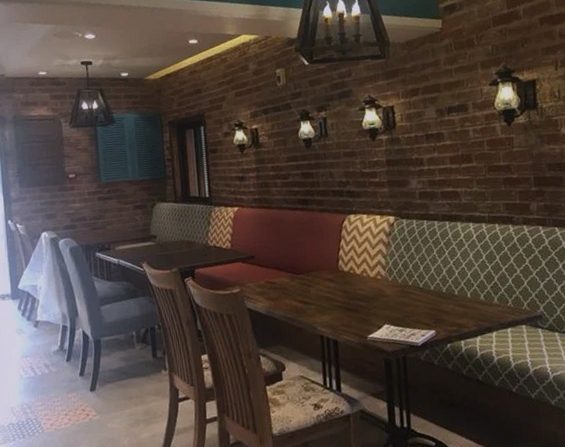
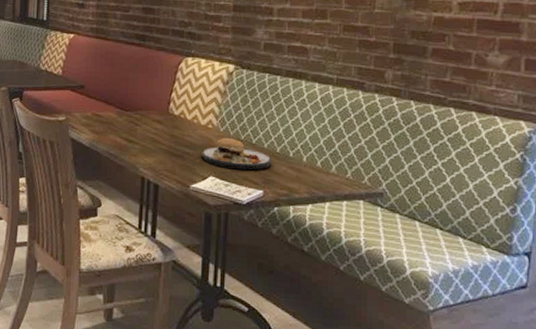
plate: none [374,277,440,315] -> present [202,130,272,171]

